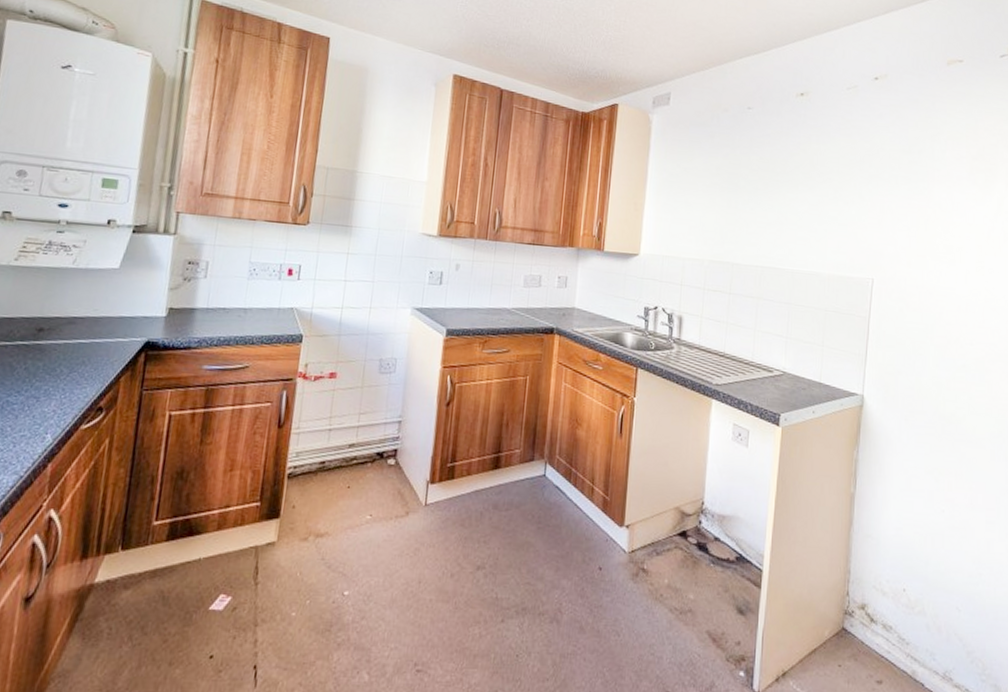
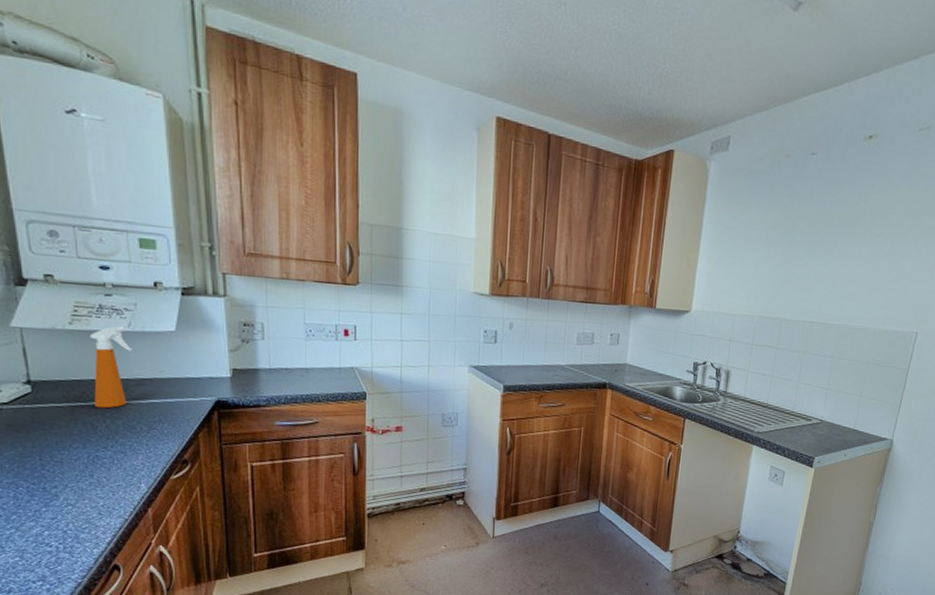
spray bottle: none [19,263,72,349] -> present [90,326,132,409]

